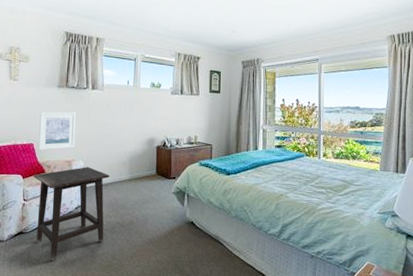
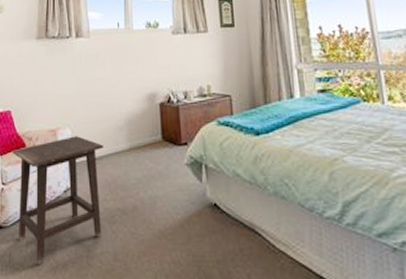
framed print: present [38,112,76,150] -> none [17,67,59,118]

